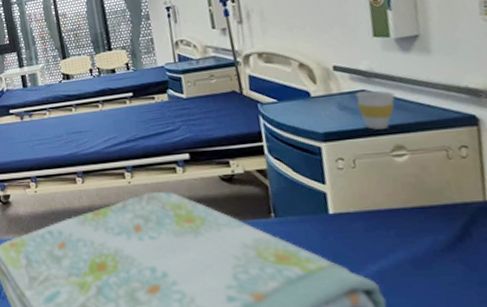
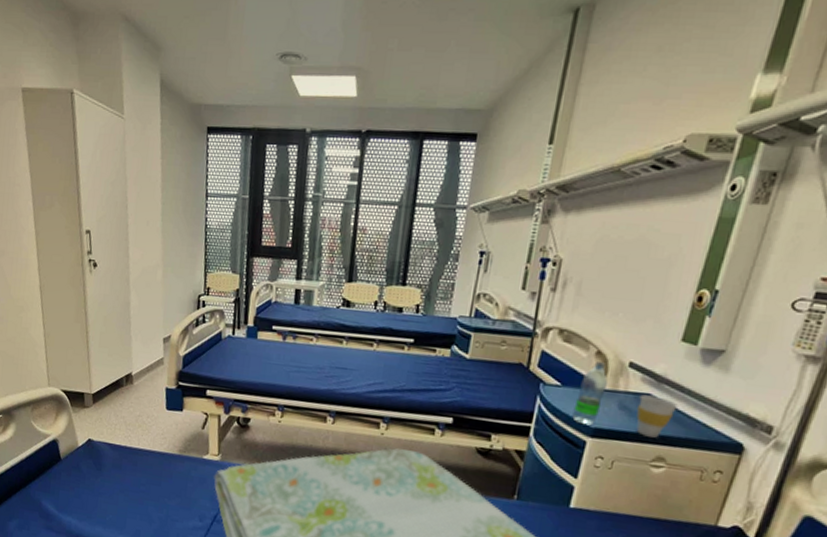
bottle: none [294,72,323,133] -> present [572,362,608,426]

